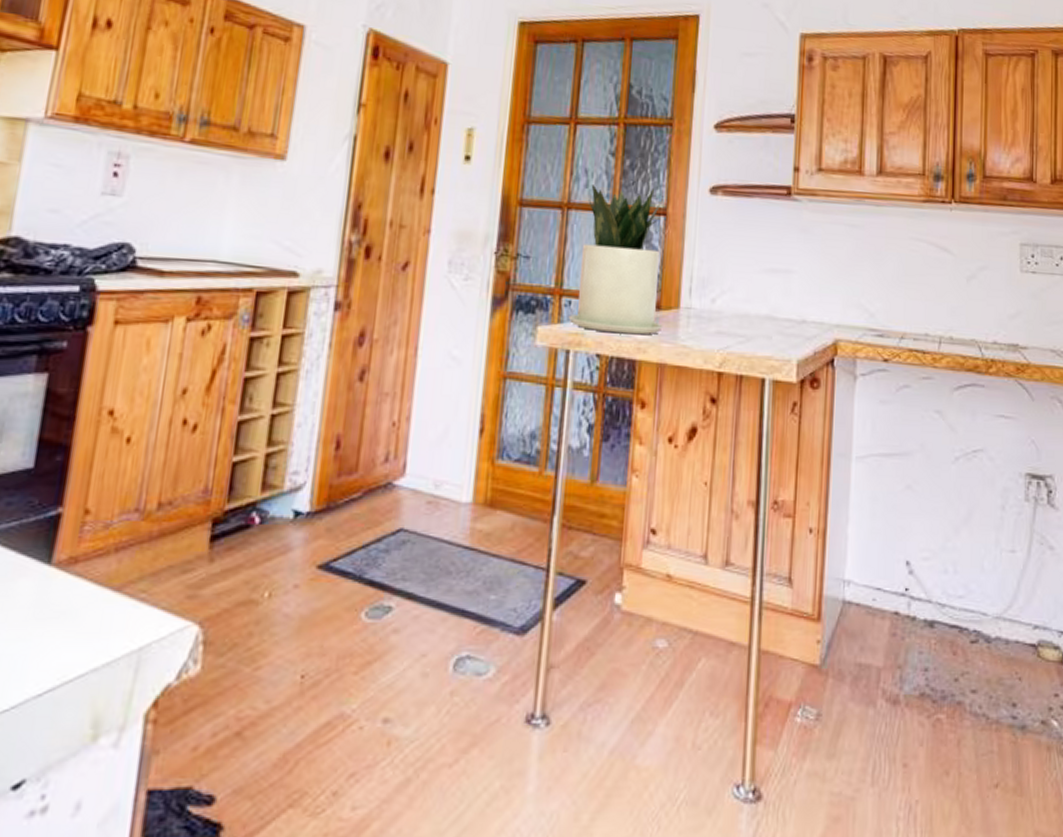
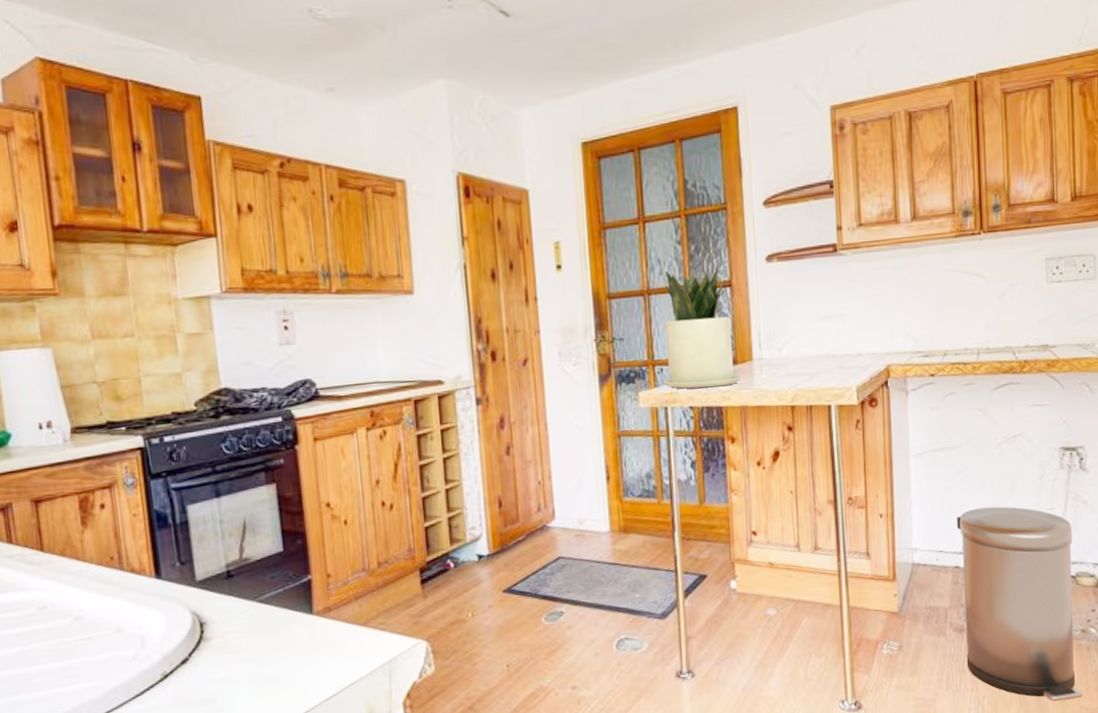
pedal bin: none [899,537,1039,819] -> present [956,506,1082,701]

